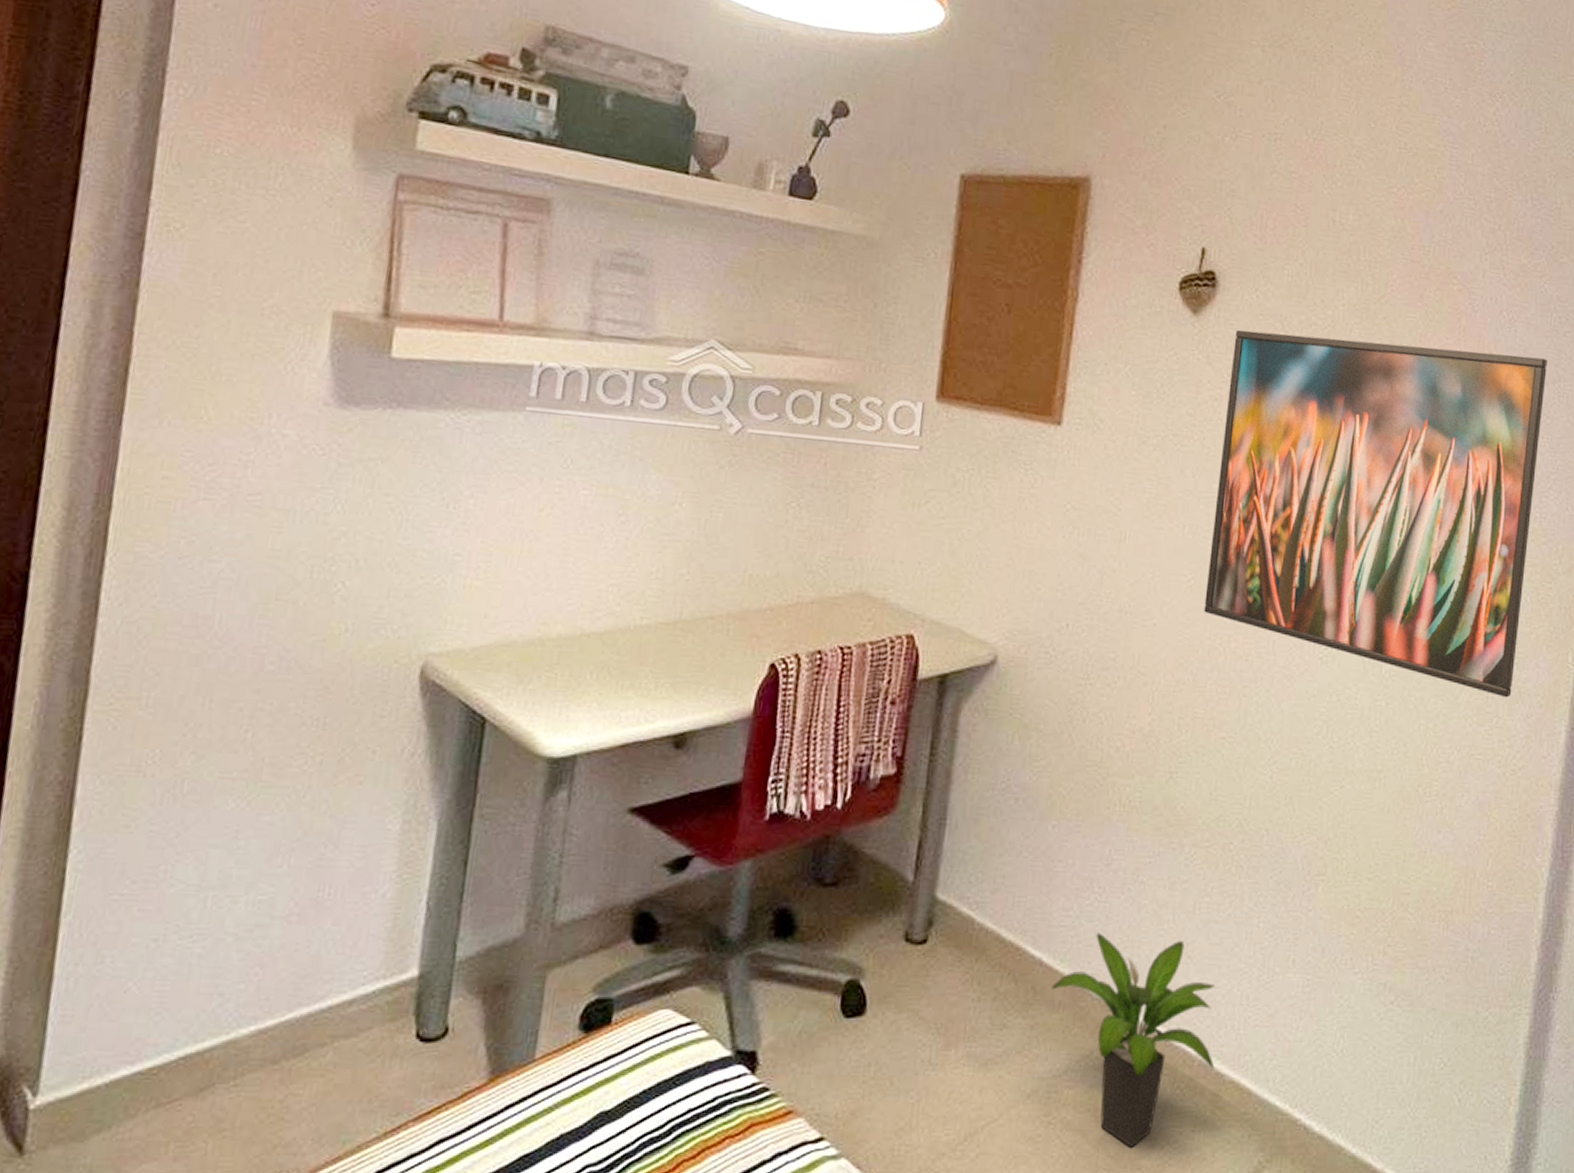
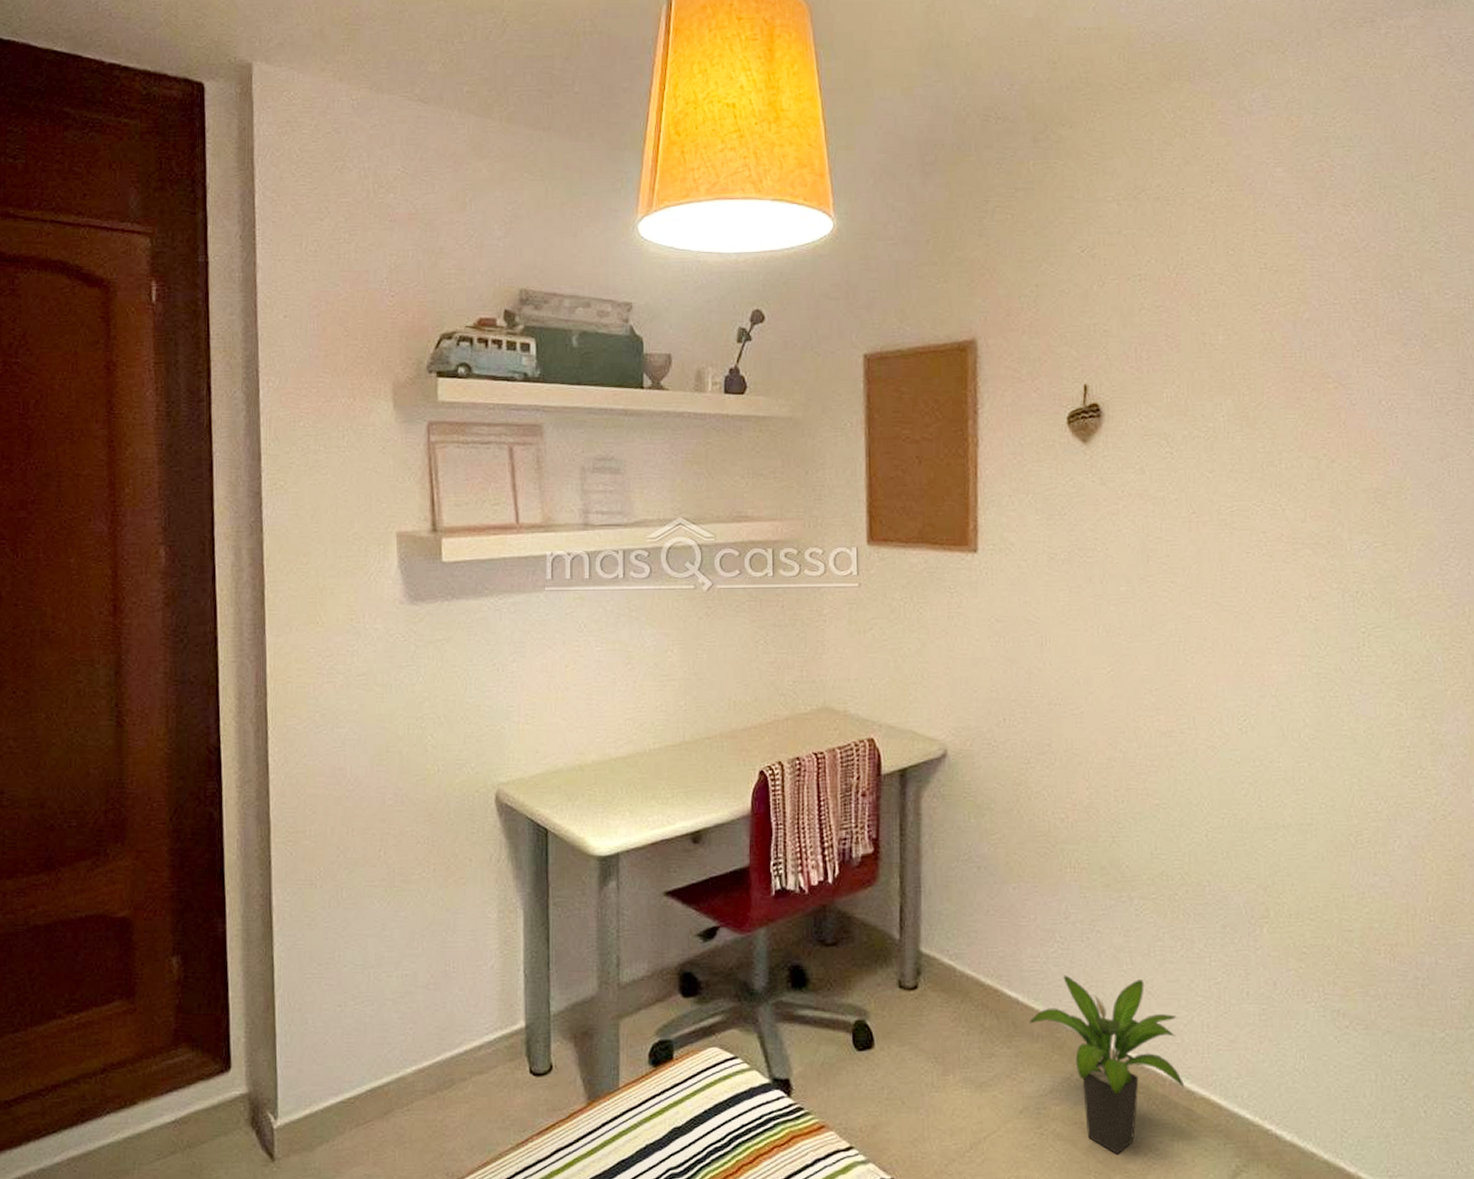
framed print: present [1204,329,1547,698] -> none [1124,438,1434,750]

